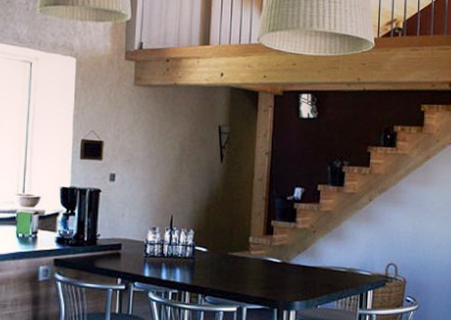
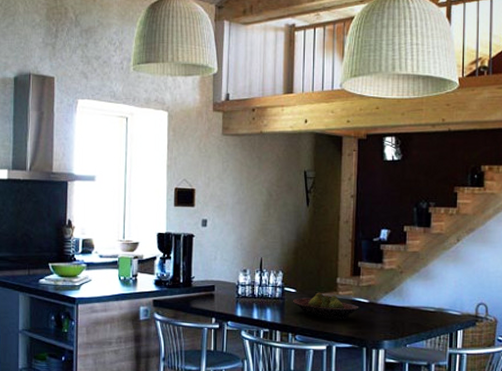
fruit bowl: none [204,251,271,280] -> present [293,292,359,320]

